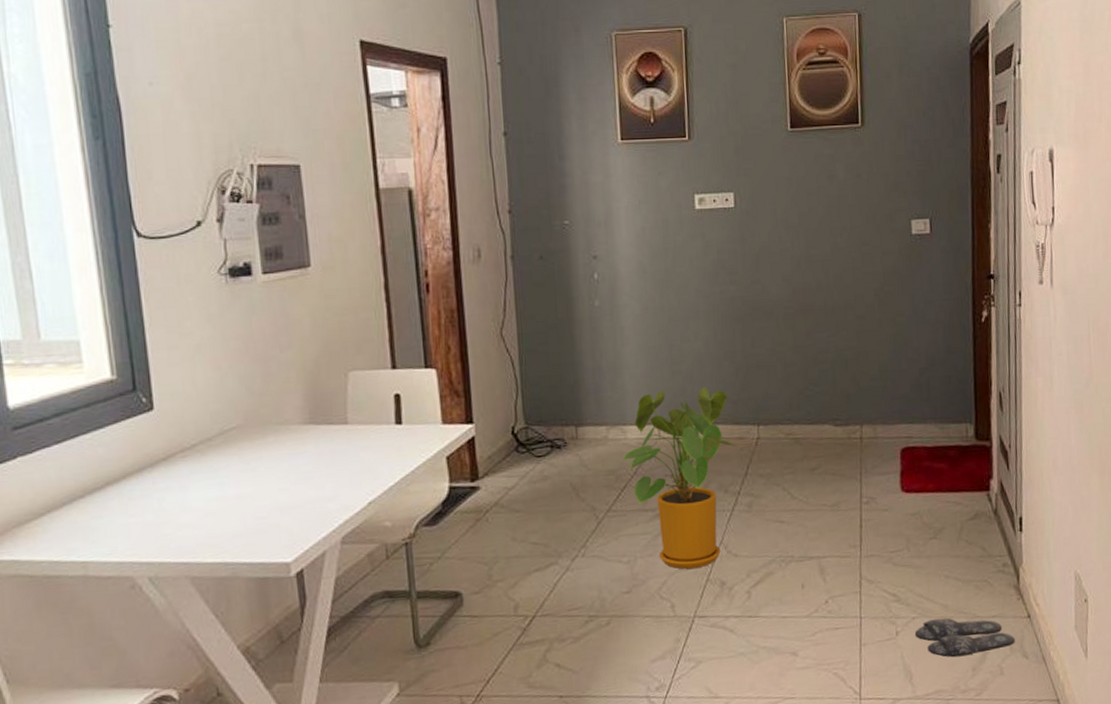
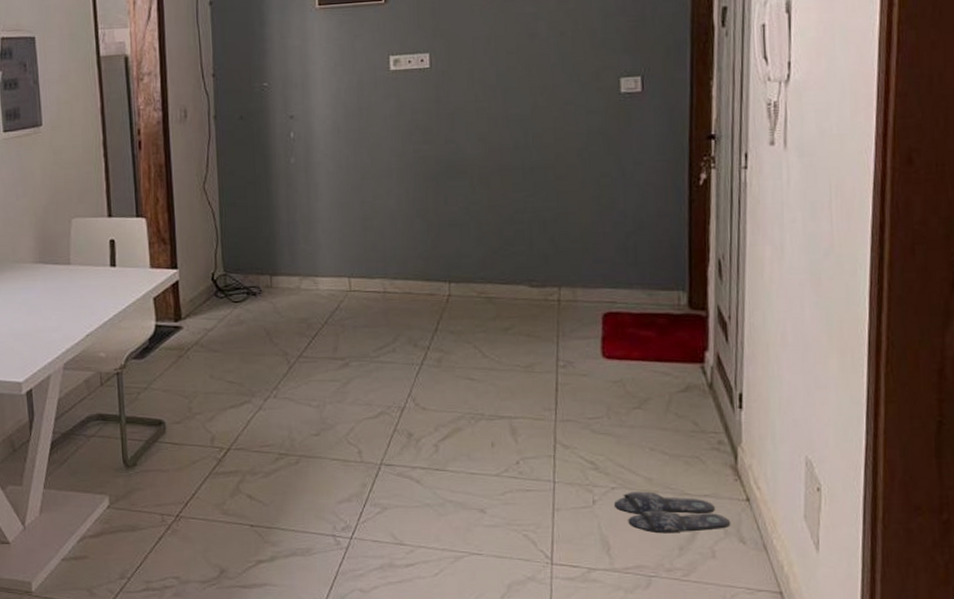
house plant: present [620,387,742,569] -> none [312,243,432,417]

